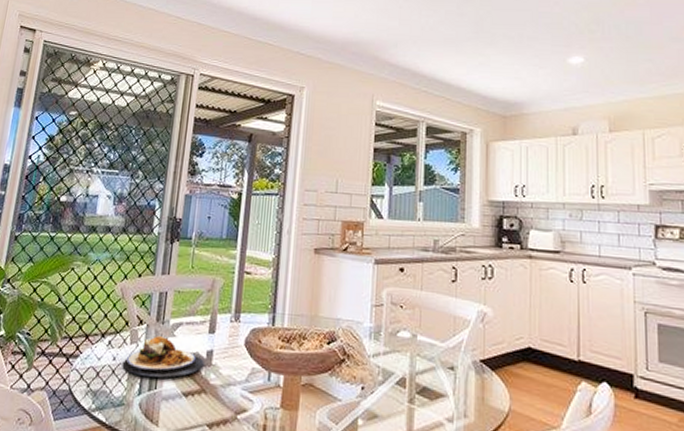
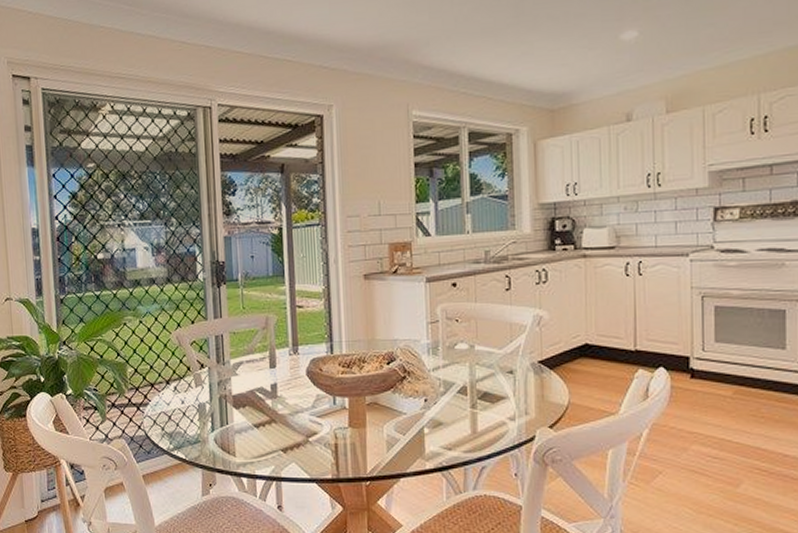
plate: present [122,336,204,378] -> none [191,377,270,415]

